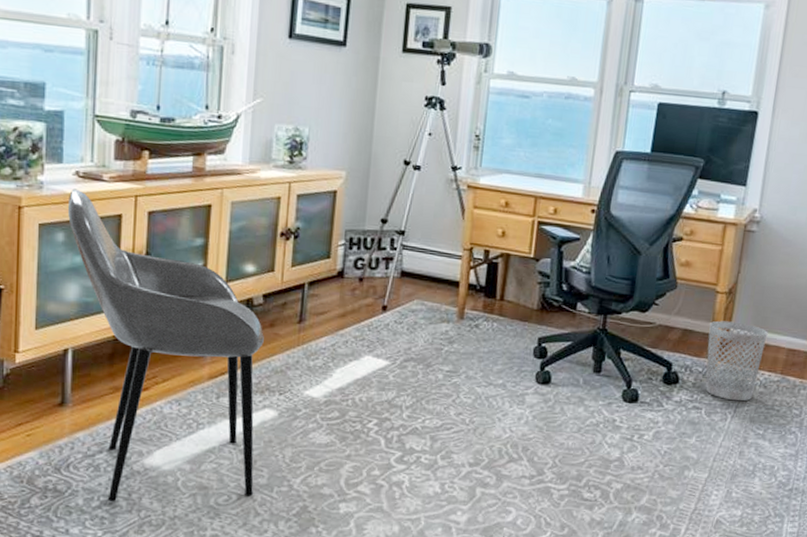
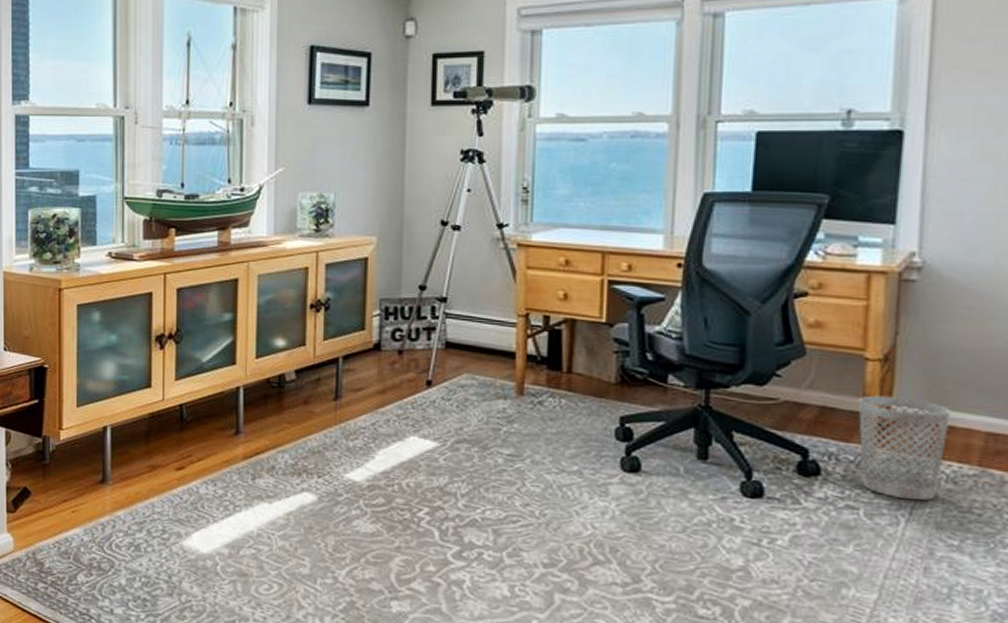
armchair: present [67,188,264,502] -> none [102,269,298,586]

